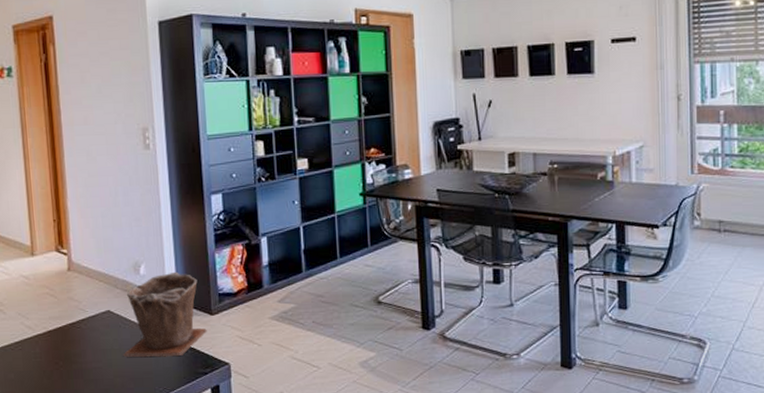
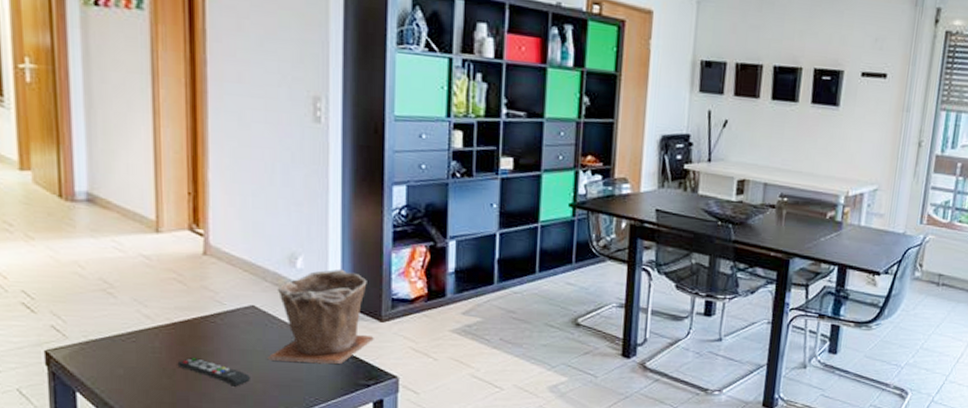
remote control: none [54,360,111,382] -> present [177,358,250,387]

